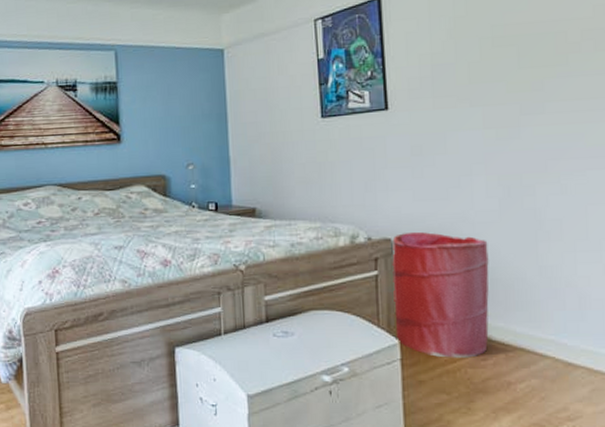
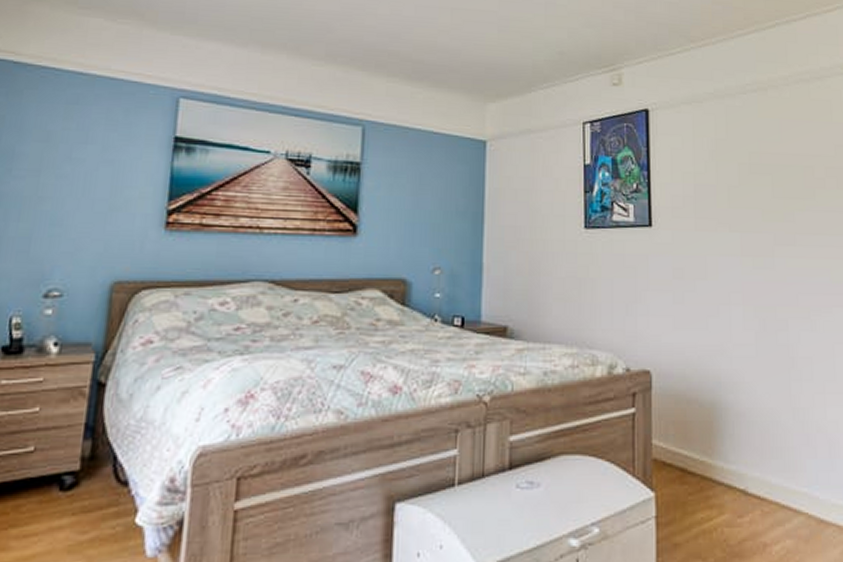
laundry hamper: present [392,232,489,358] -> none [650,365,746,515]

